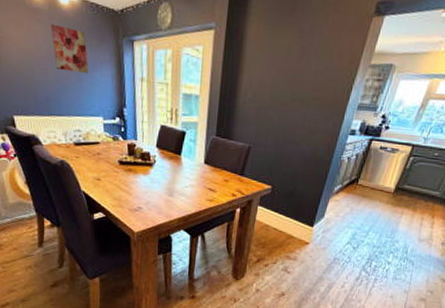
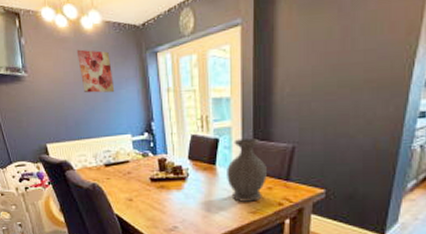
vase: none [190,134,225,191] -> present [227,138,267,202]

